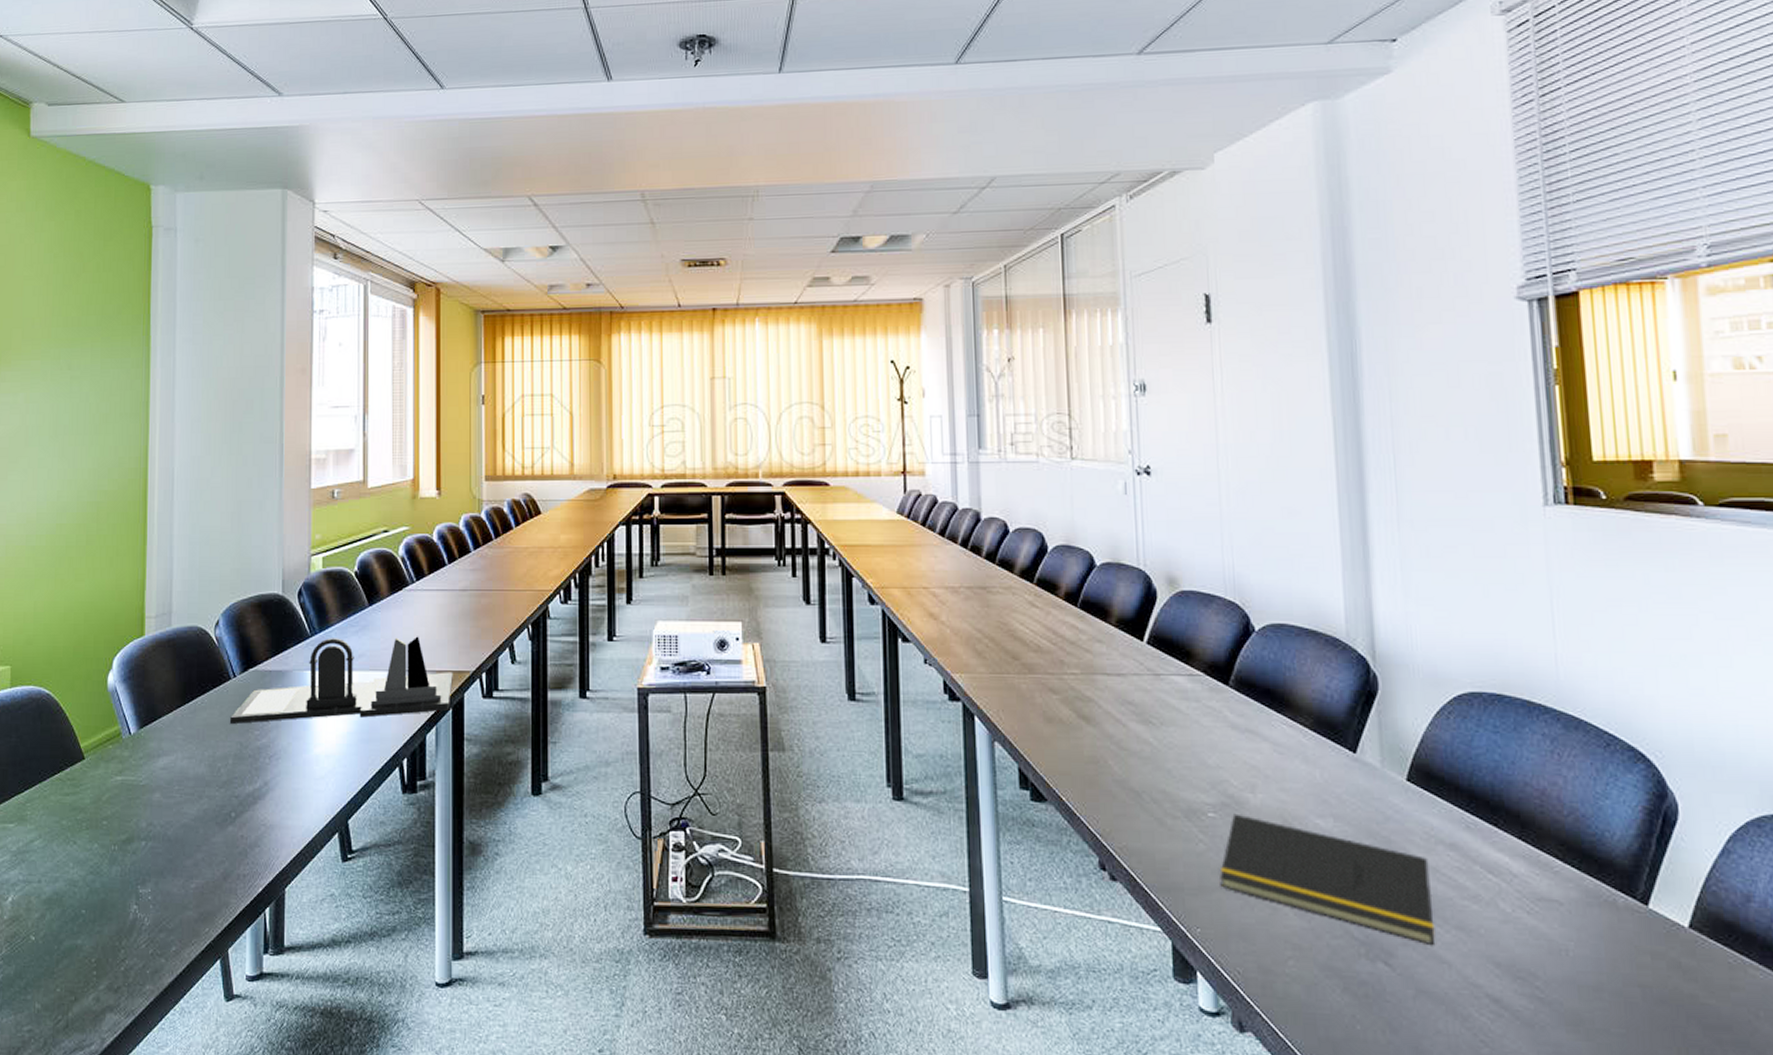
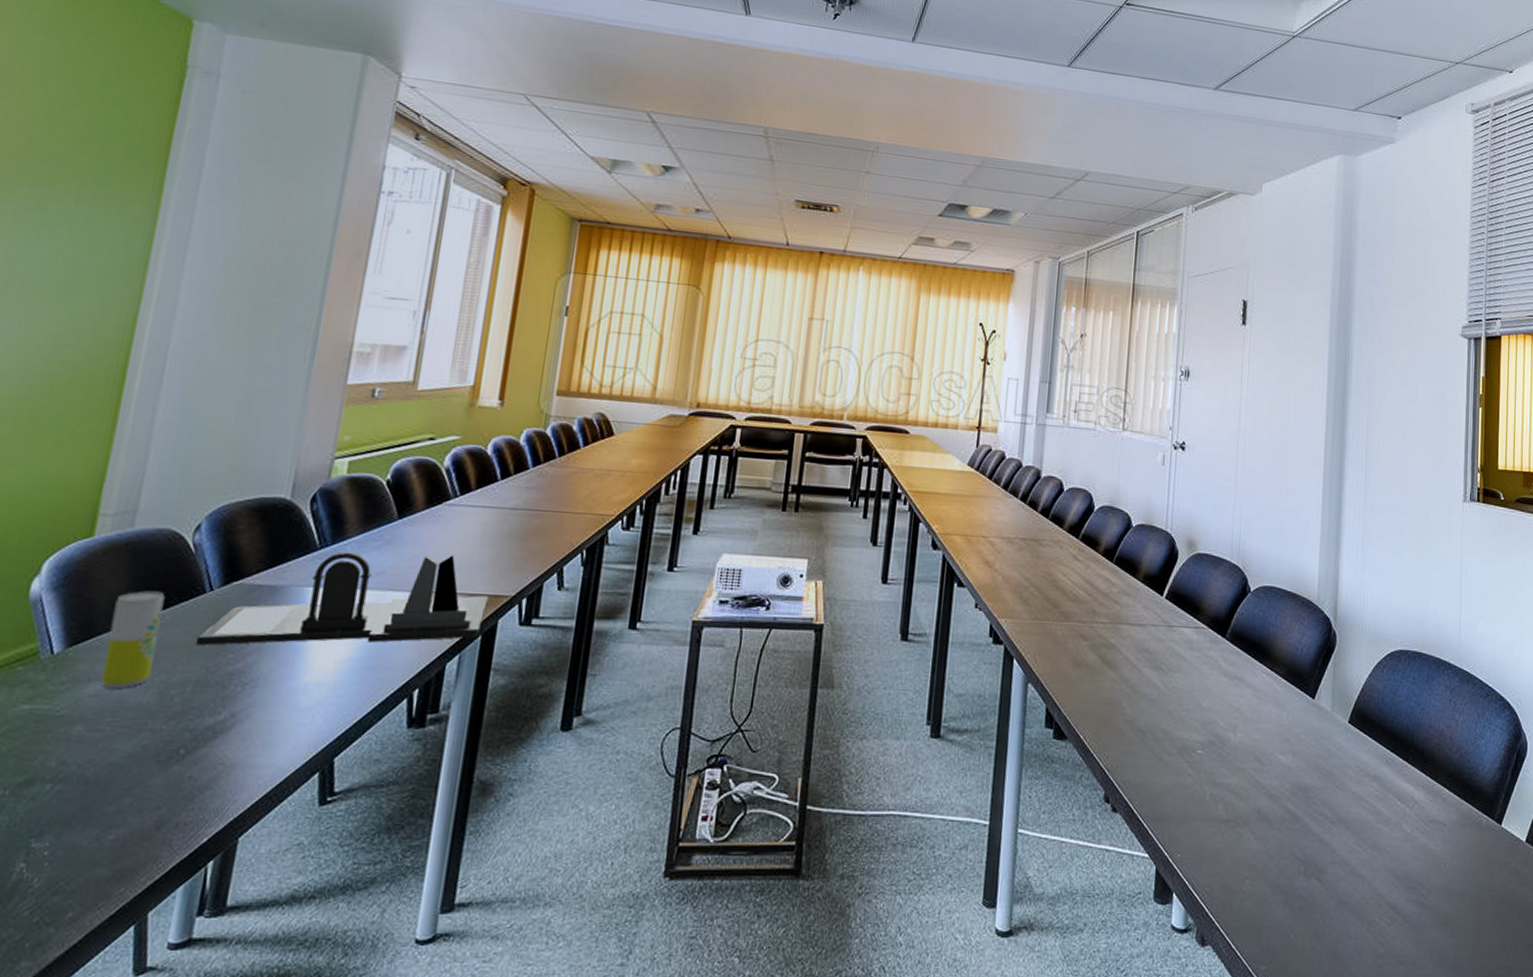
beverage can: none [166,679,202,763] -> present [100,590,165,689]
notepad: present [1220,813,1435,945] -> none [1200,750,1357,862]

